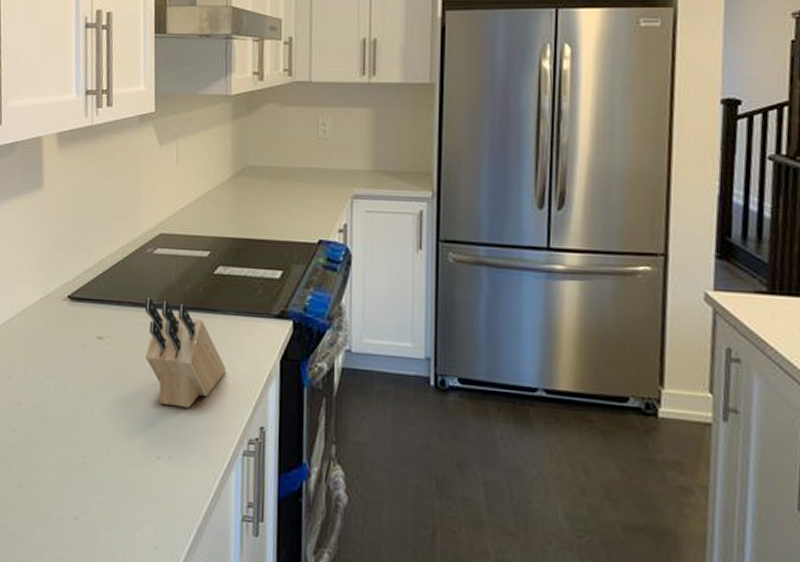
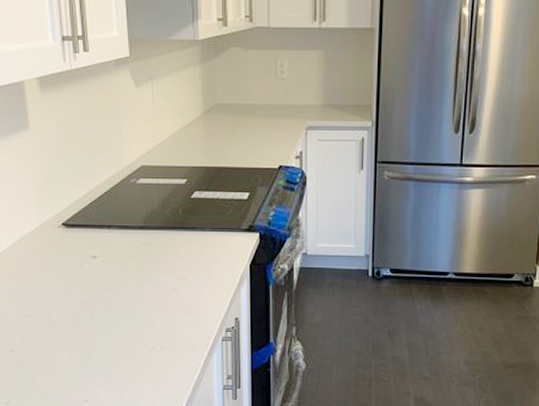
knife block: present [144,297,226,408] -> none [132,221,205,308]

